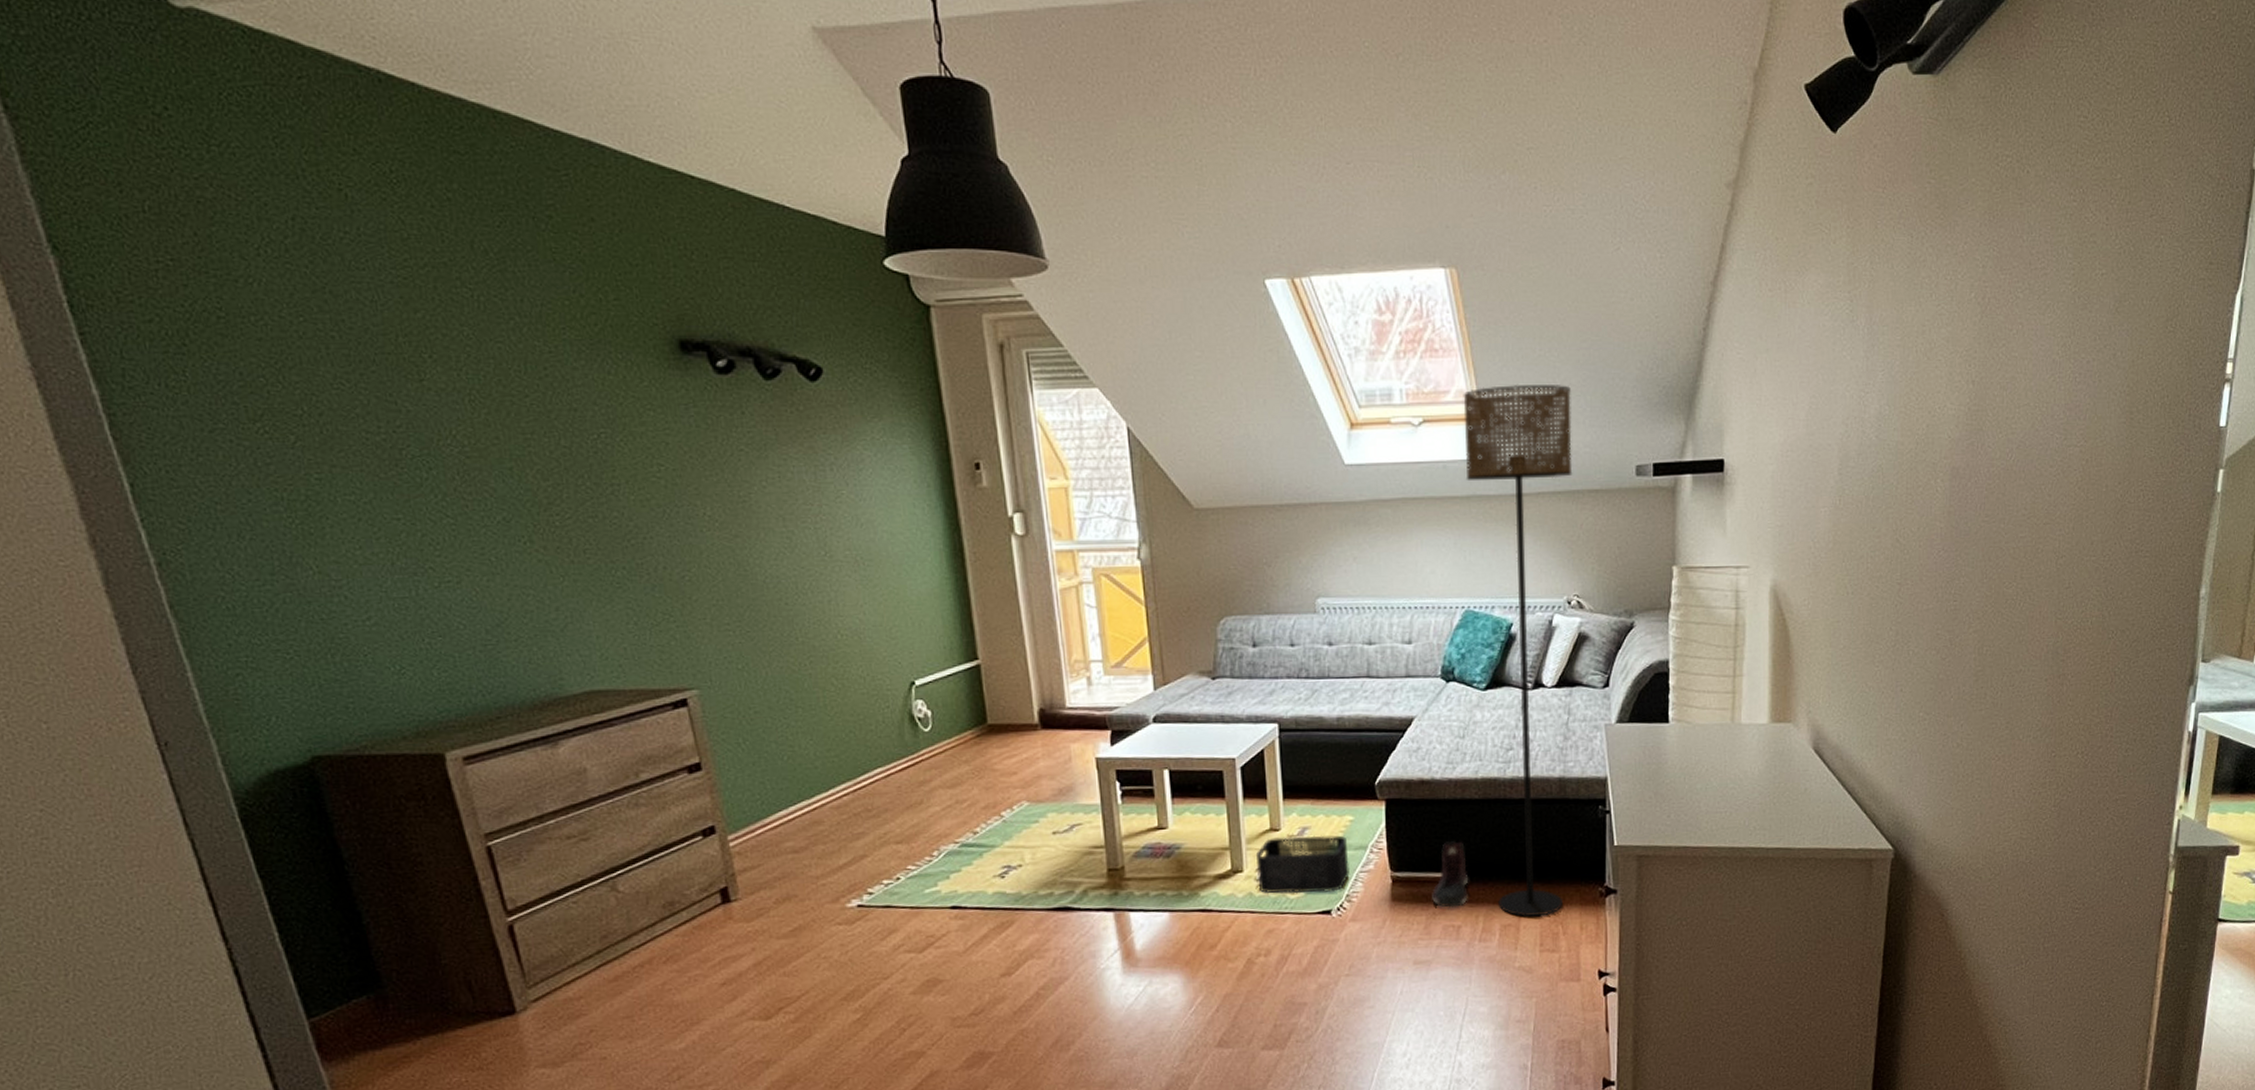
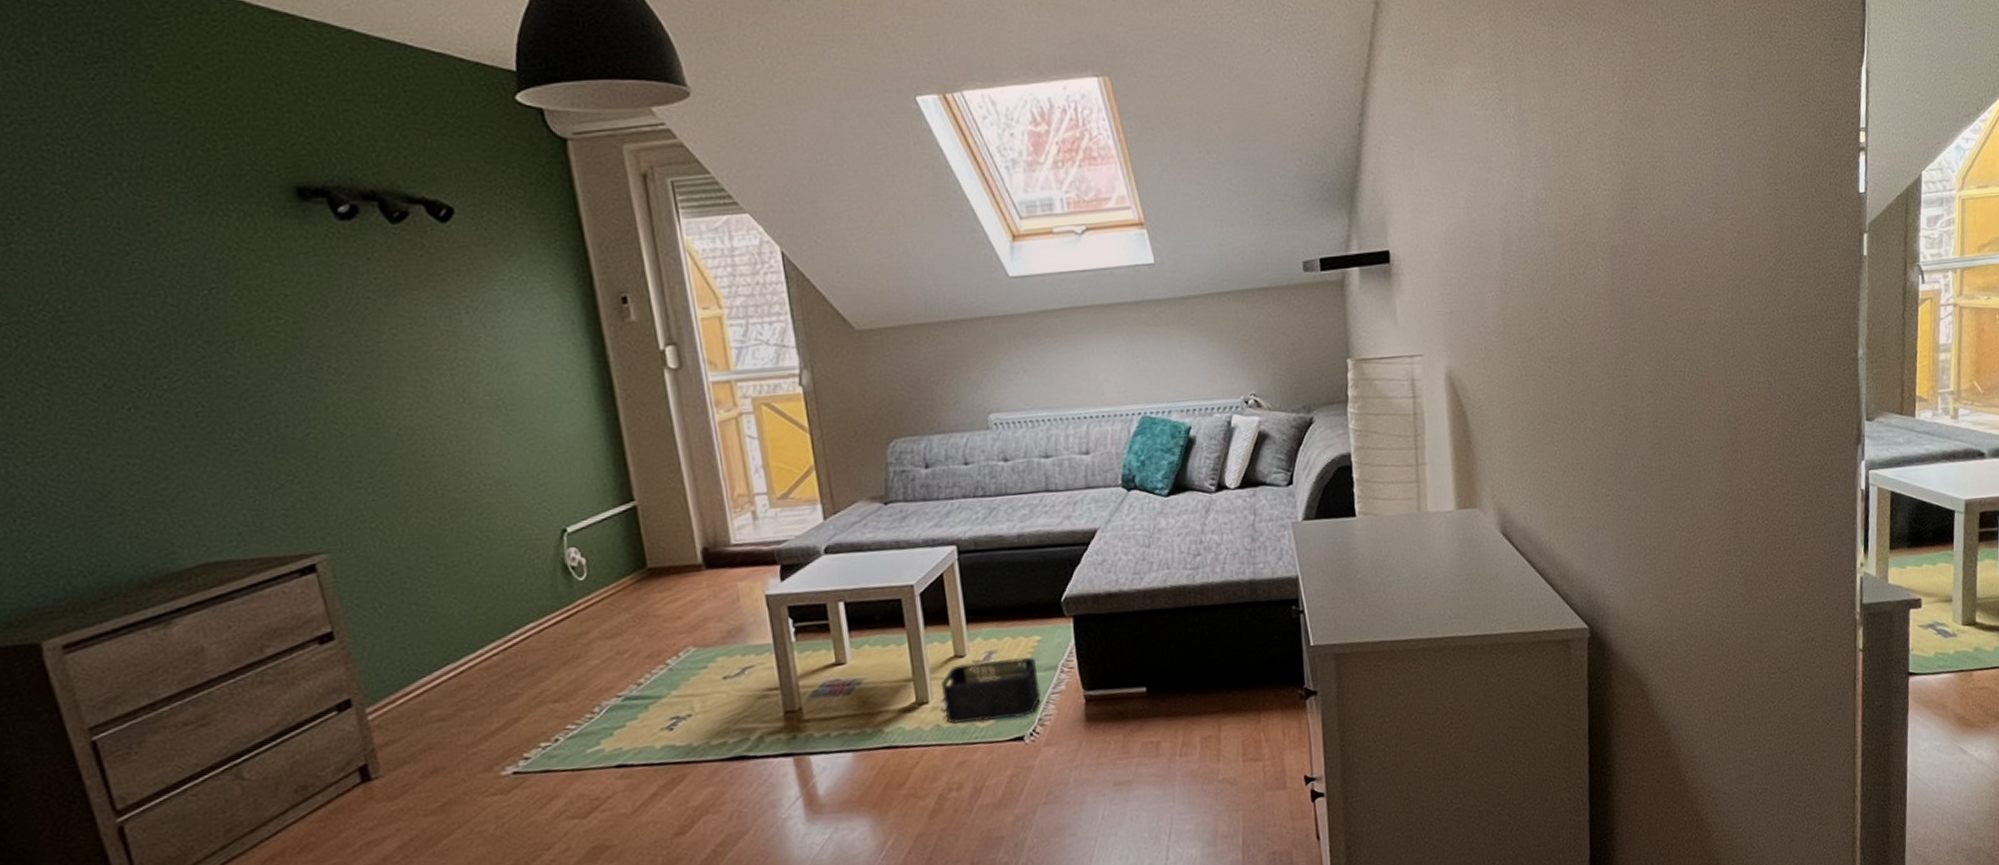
sneaker: present [1432,840,1468,908] -> none [1127,652,1165,724]
floor lamp: present [1463,384,1573,918] -> none [1124,186,1263,728]

